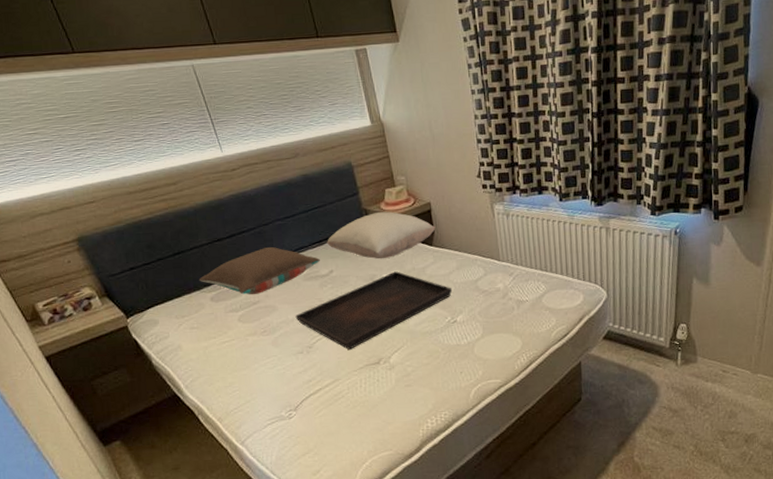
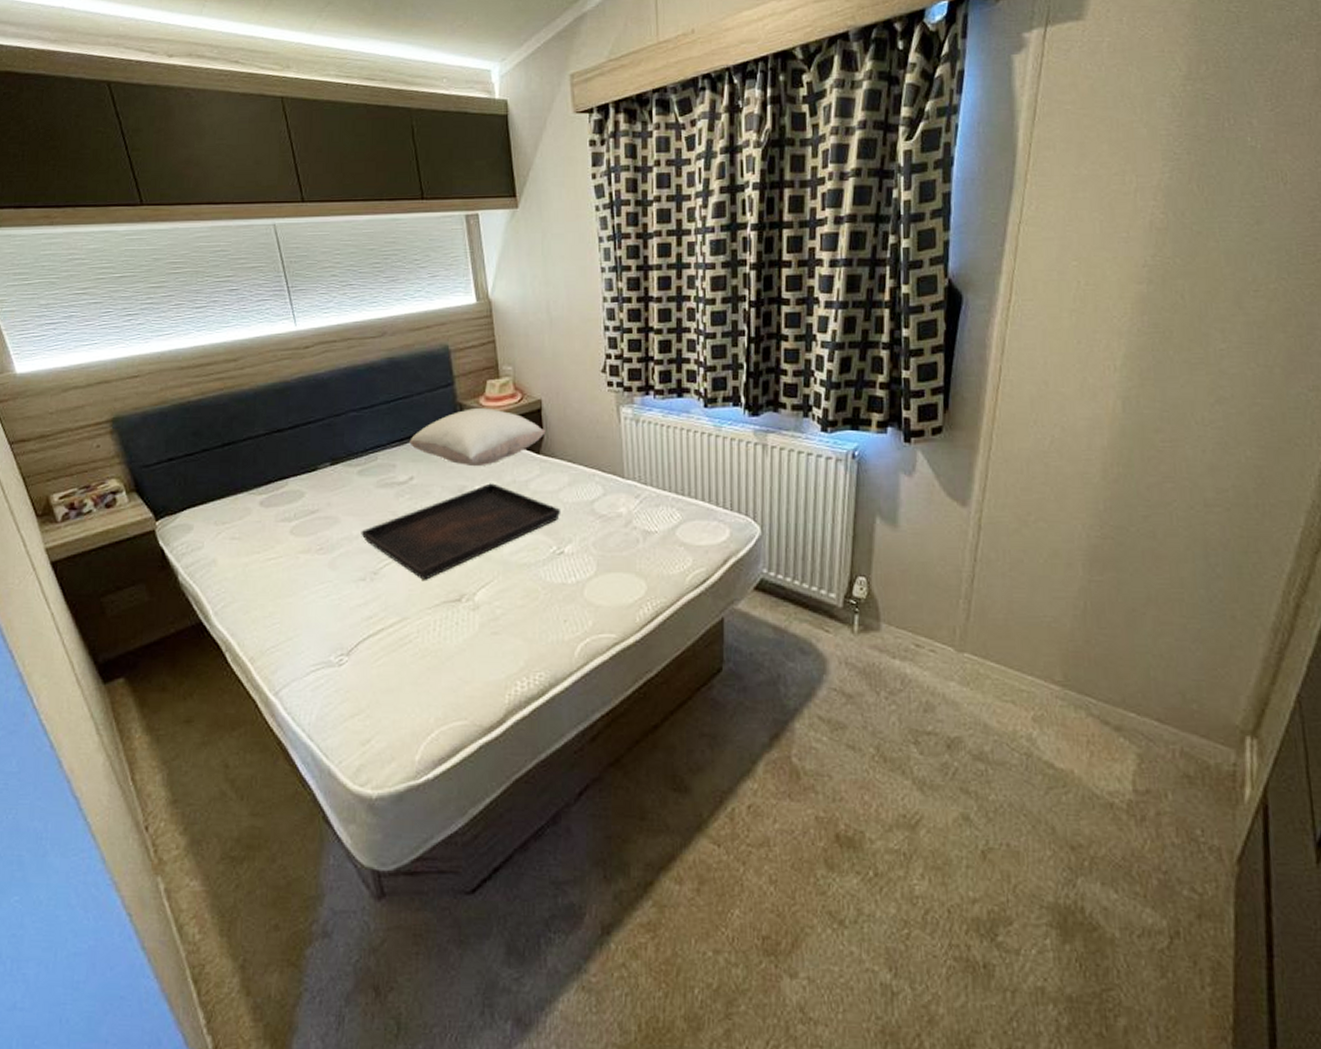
pillow: present [198,246,320,295] -> none [248,442,399,500]

